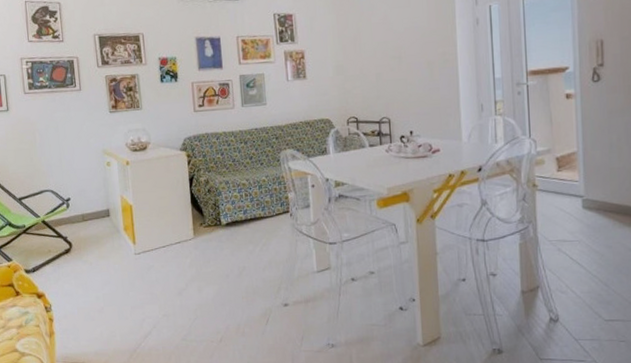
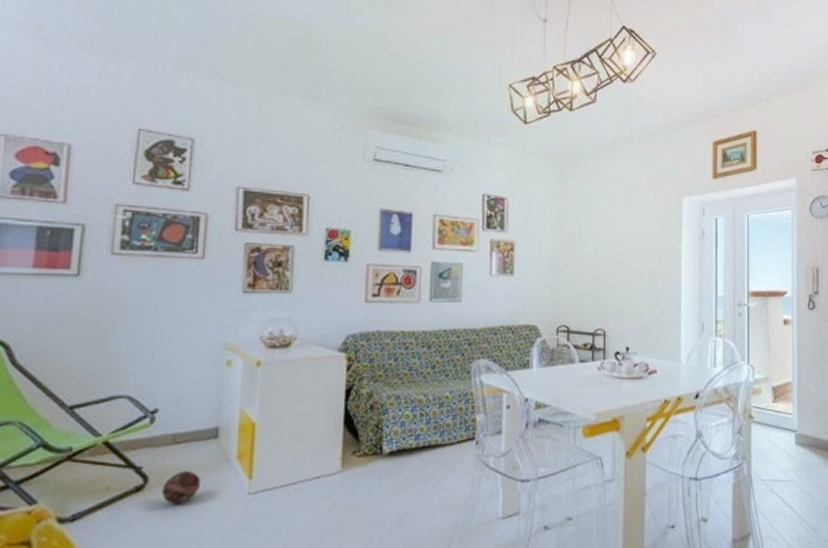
decorative ball: none [81,239,104,261] -> present [161,471,200,505]

